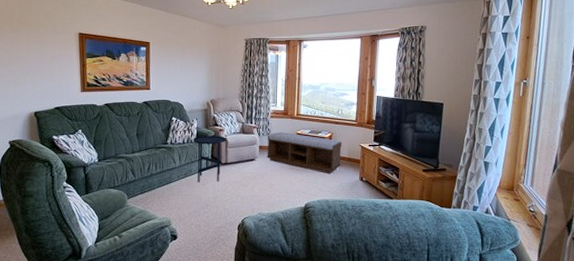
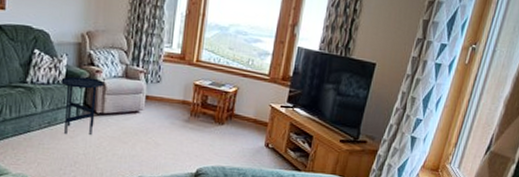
bench: present [267,132,342,173] -> none [154,80,249,136]

